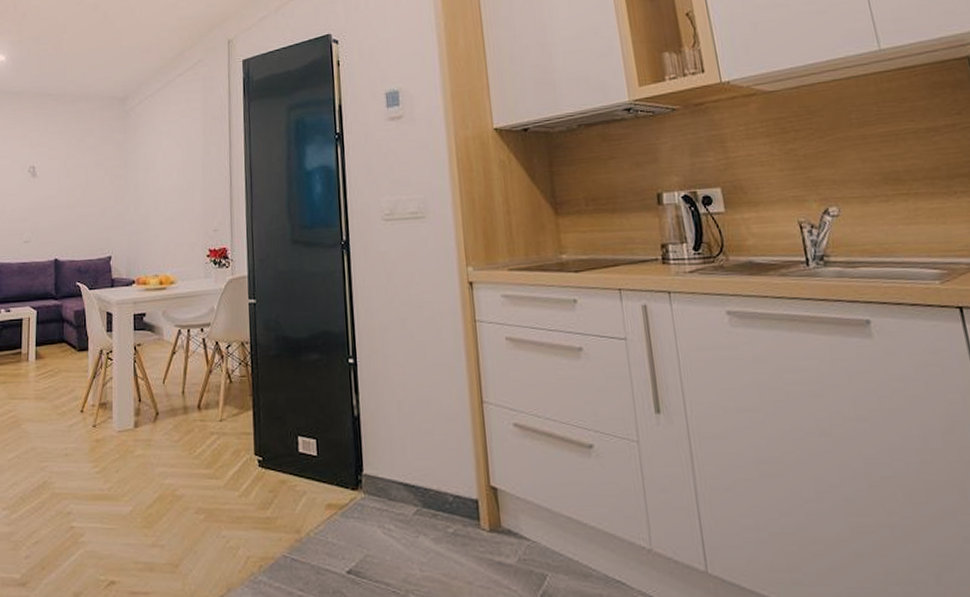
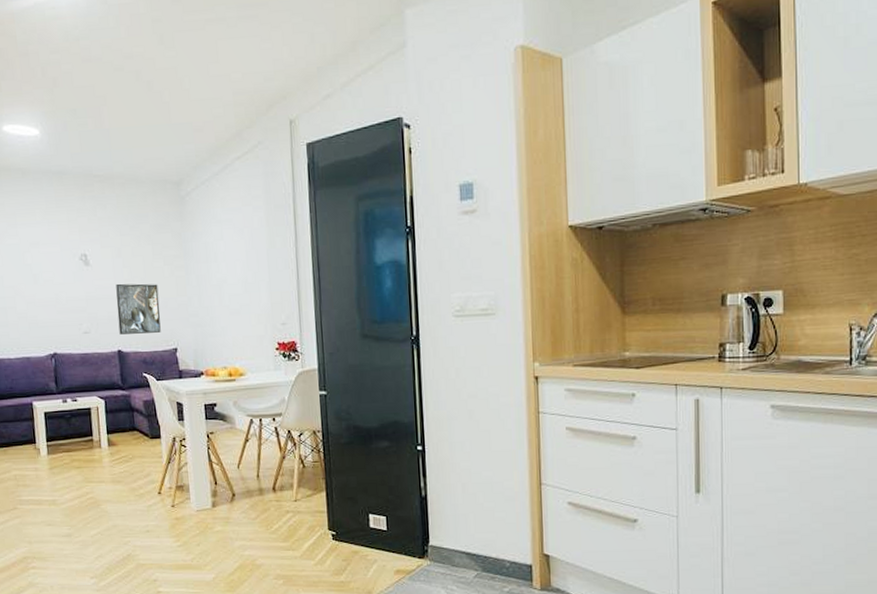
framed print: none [58,193,98,243] -> present [116,283,161,335]

